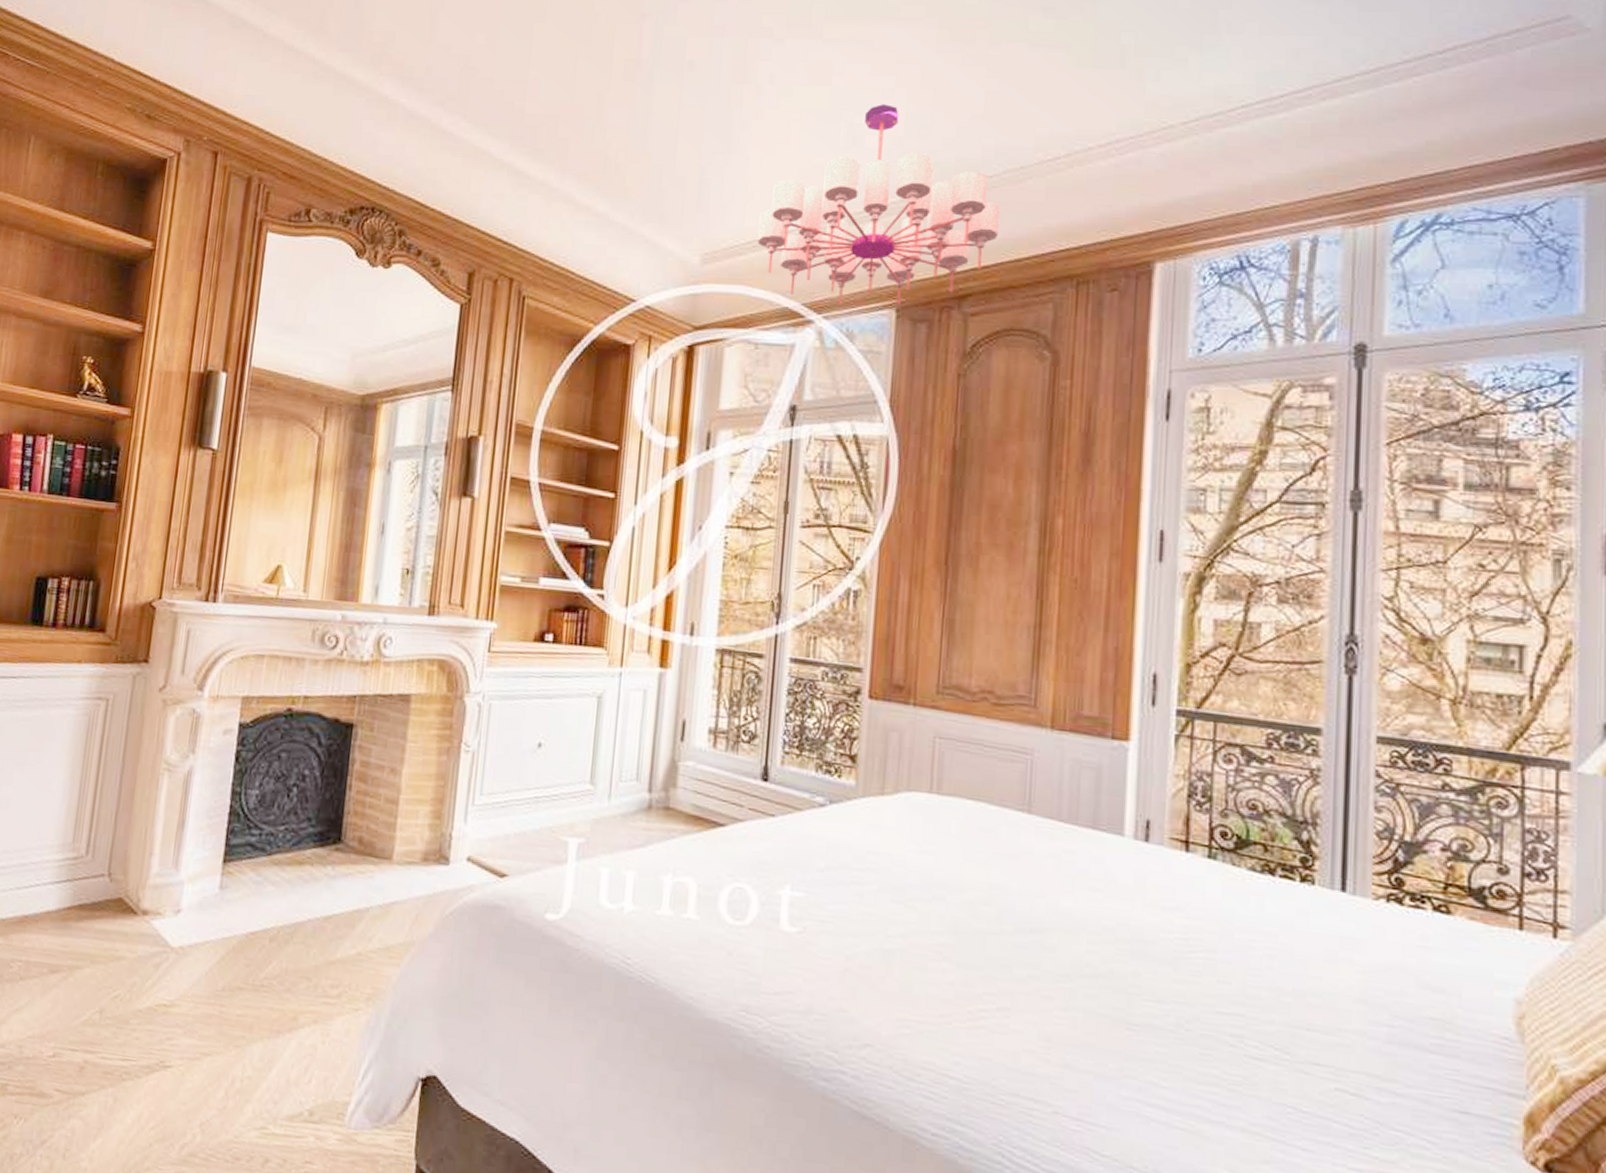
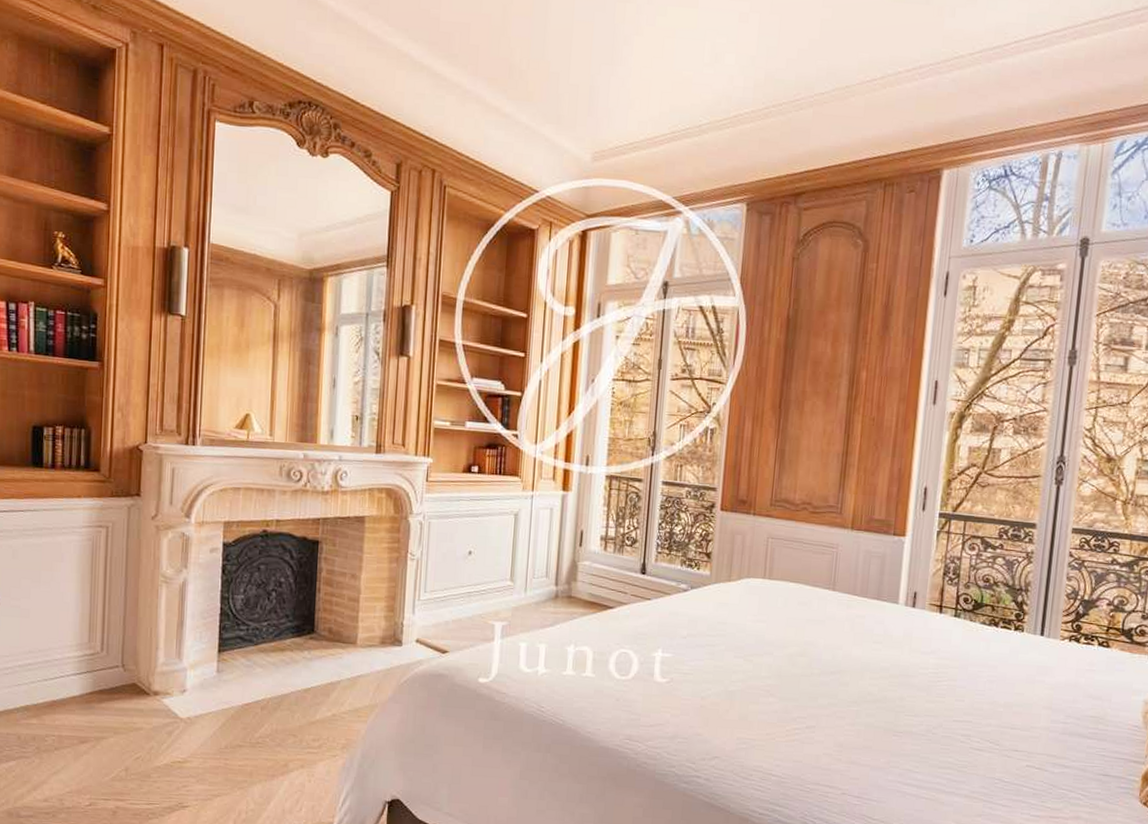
chandelier: present [757,104,1001,306] -> none [637,26,830,201]

